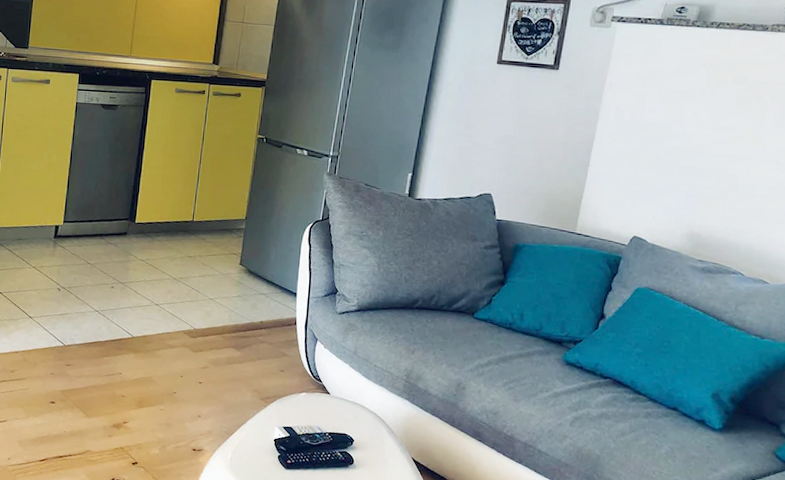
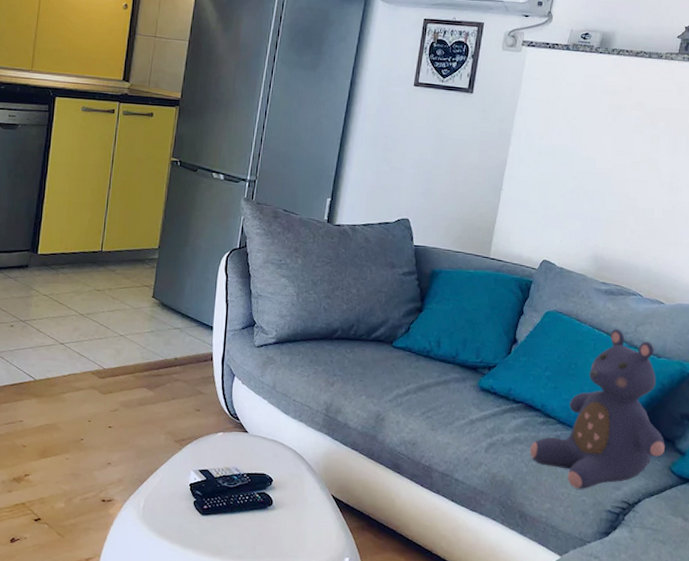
teddy bear: none [617,307,769,469] -> present [529,328,665,489]

